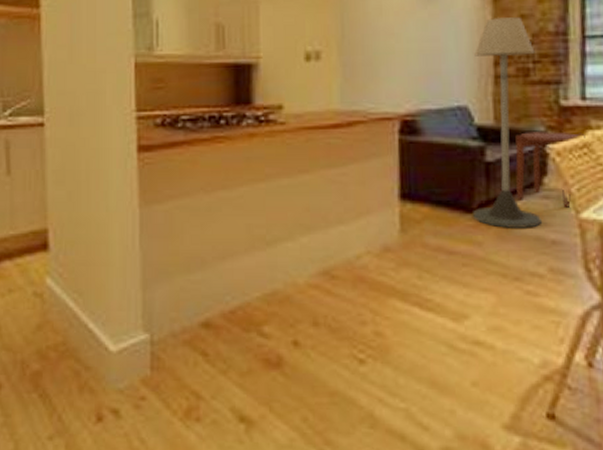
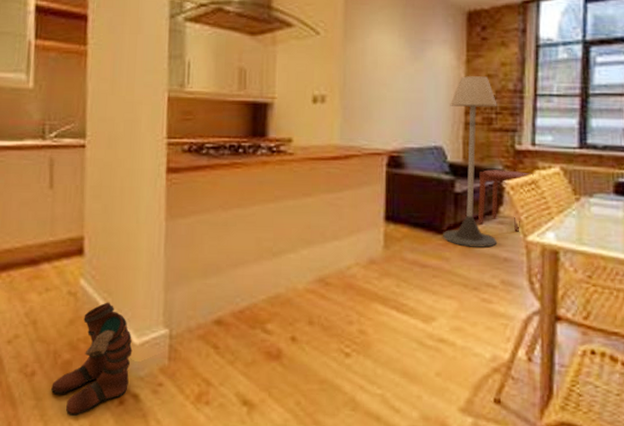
boots: none [21,304,109,436] -> present [51,302,133,417]

